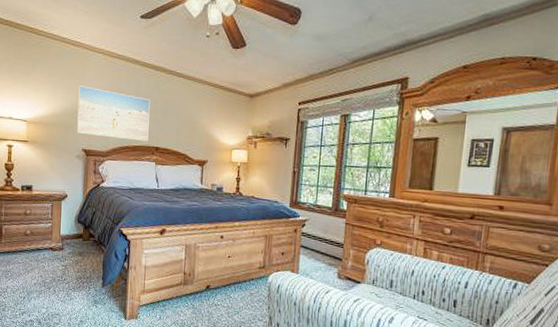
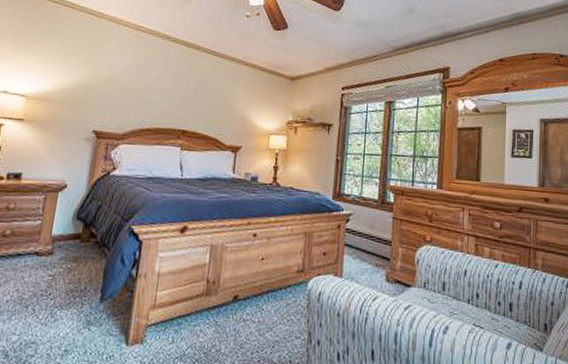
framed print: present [77,85,150,141] -> none [88,59,180,124]

